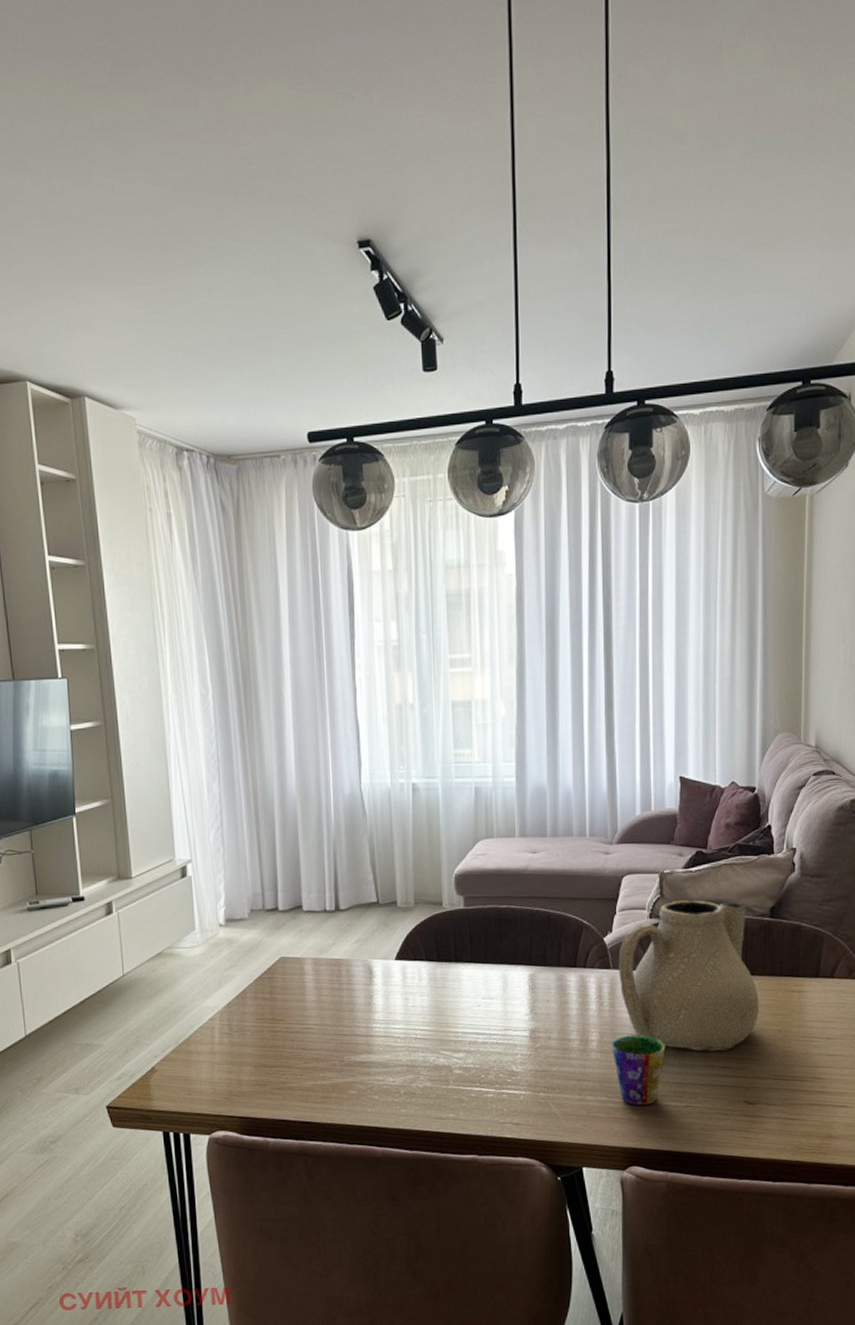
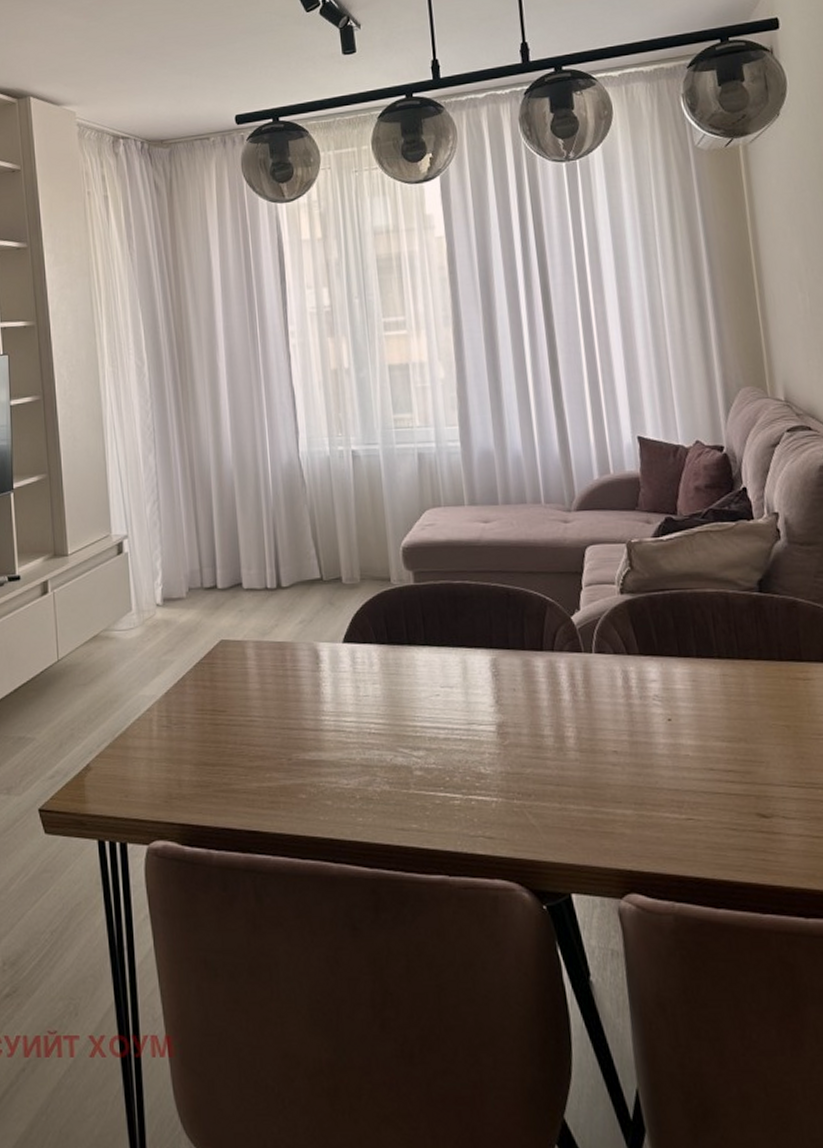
cup: present [611,1035,665,1105] -> none [591,730,655,817]
teapot: present [618,900,759,1052] -> none [589,572,761,752]

